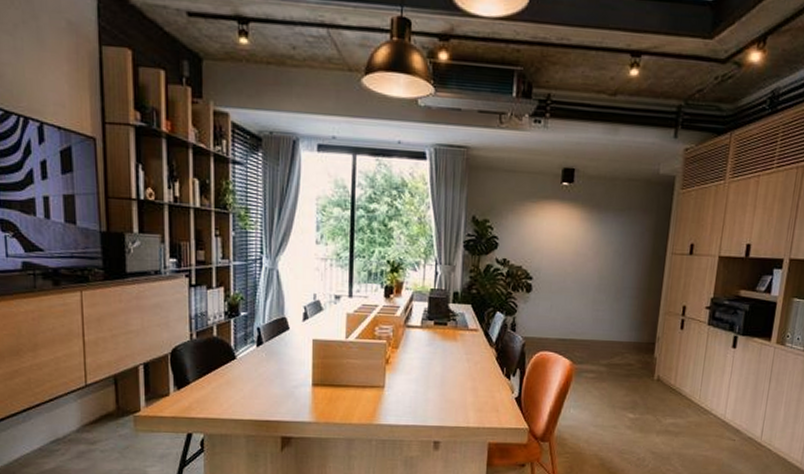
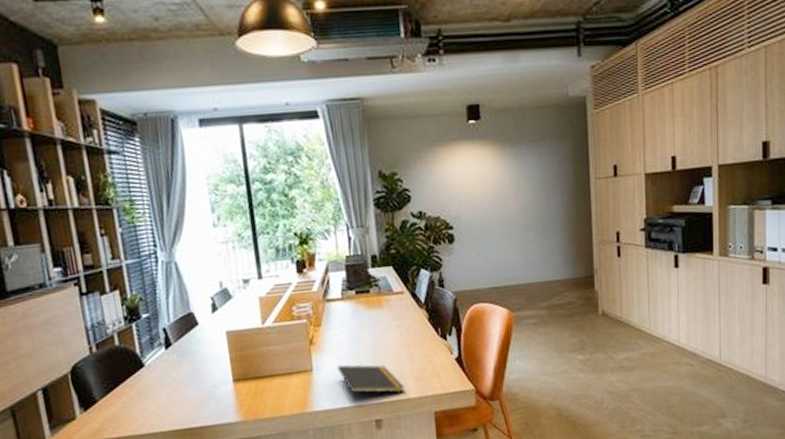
notepad: none [407,386,465,422] -> present [337,364,404,403]

